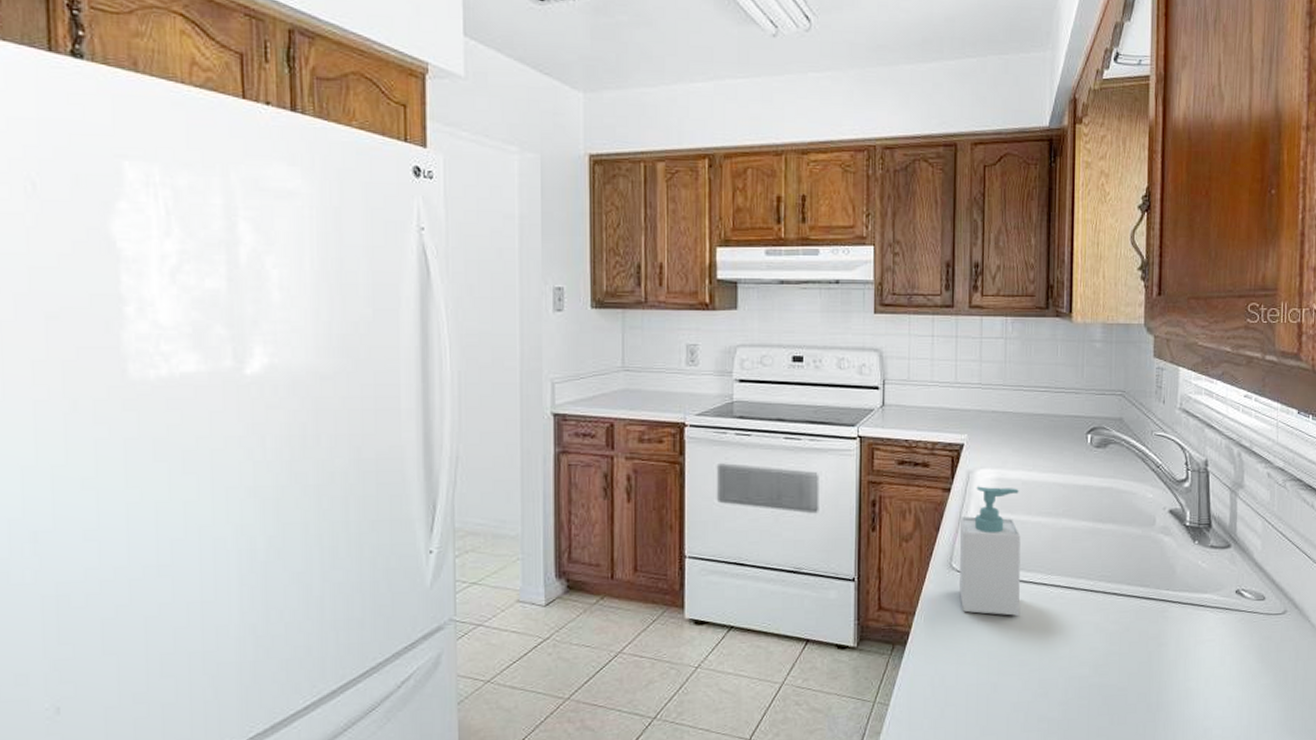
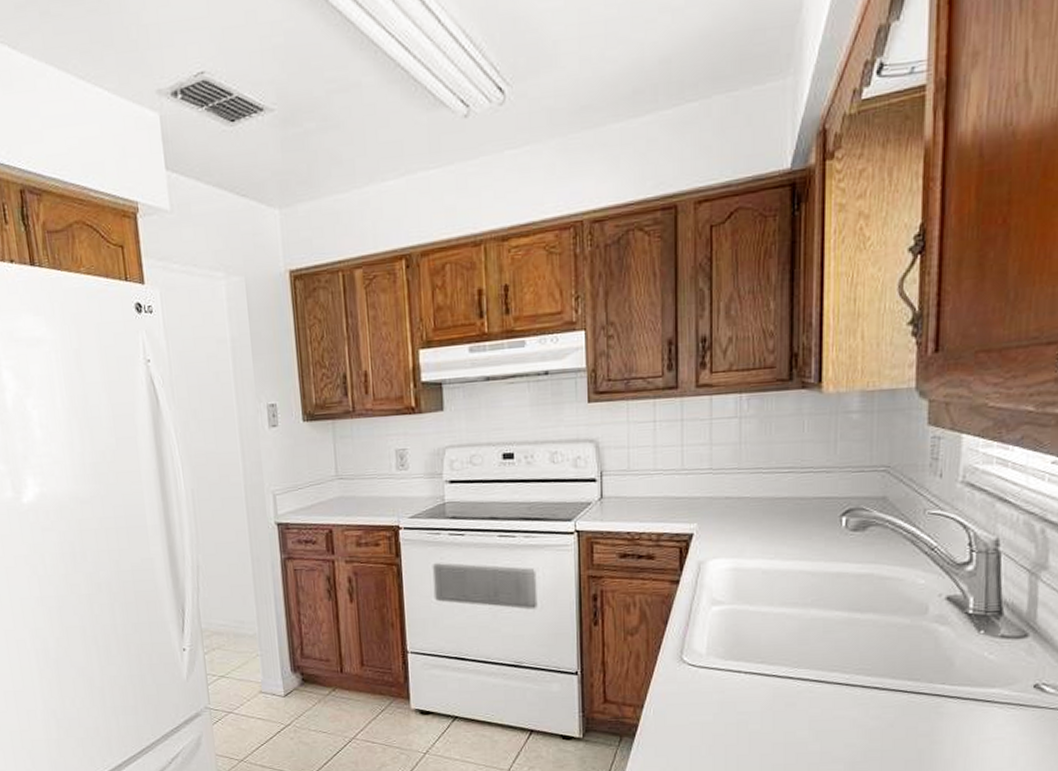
soap bottle: present [959,486,1021,616] -> none [690,577,761,710]

